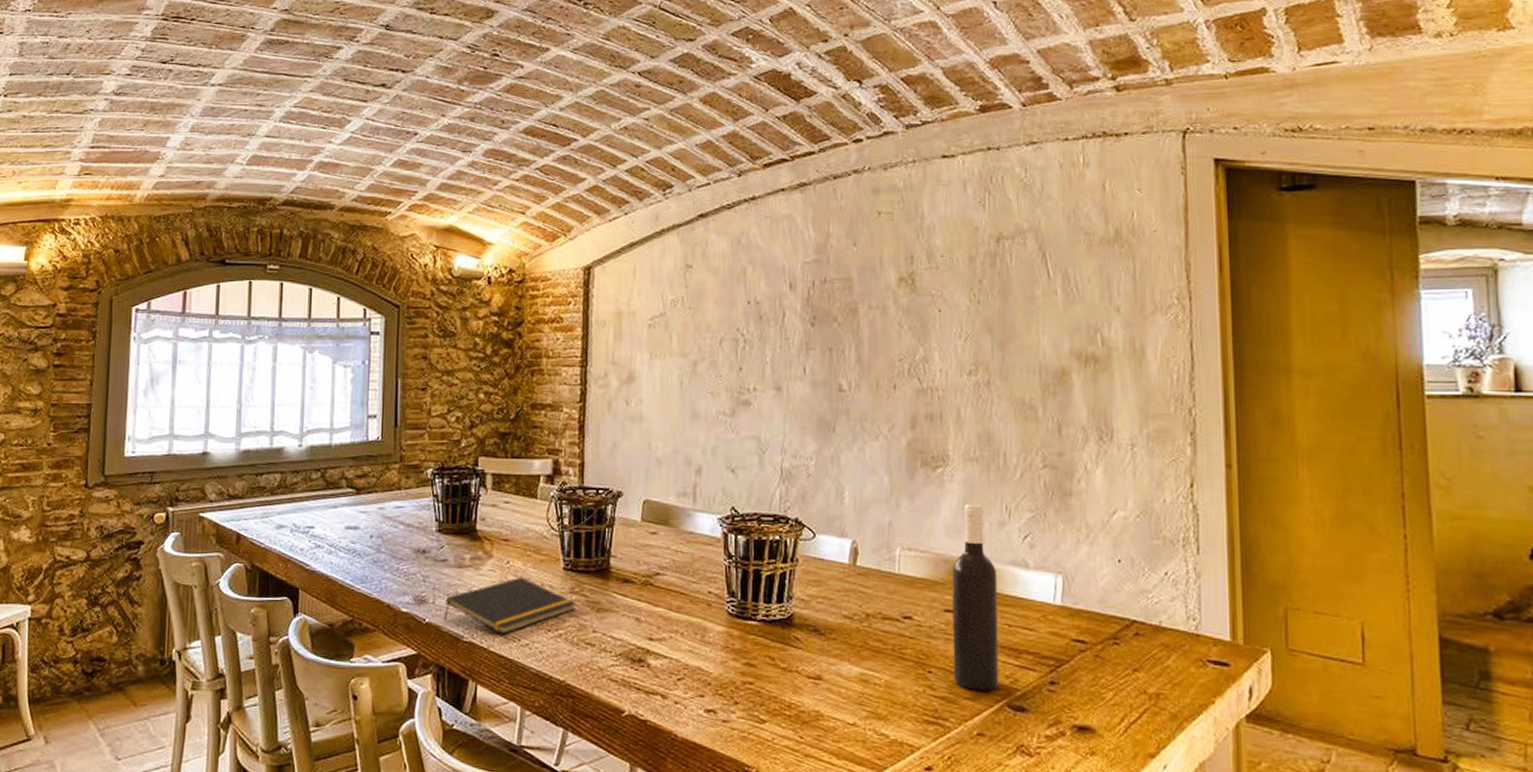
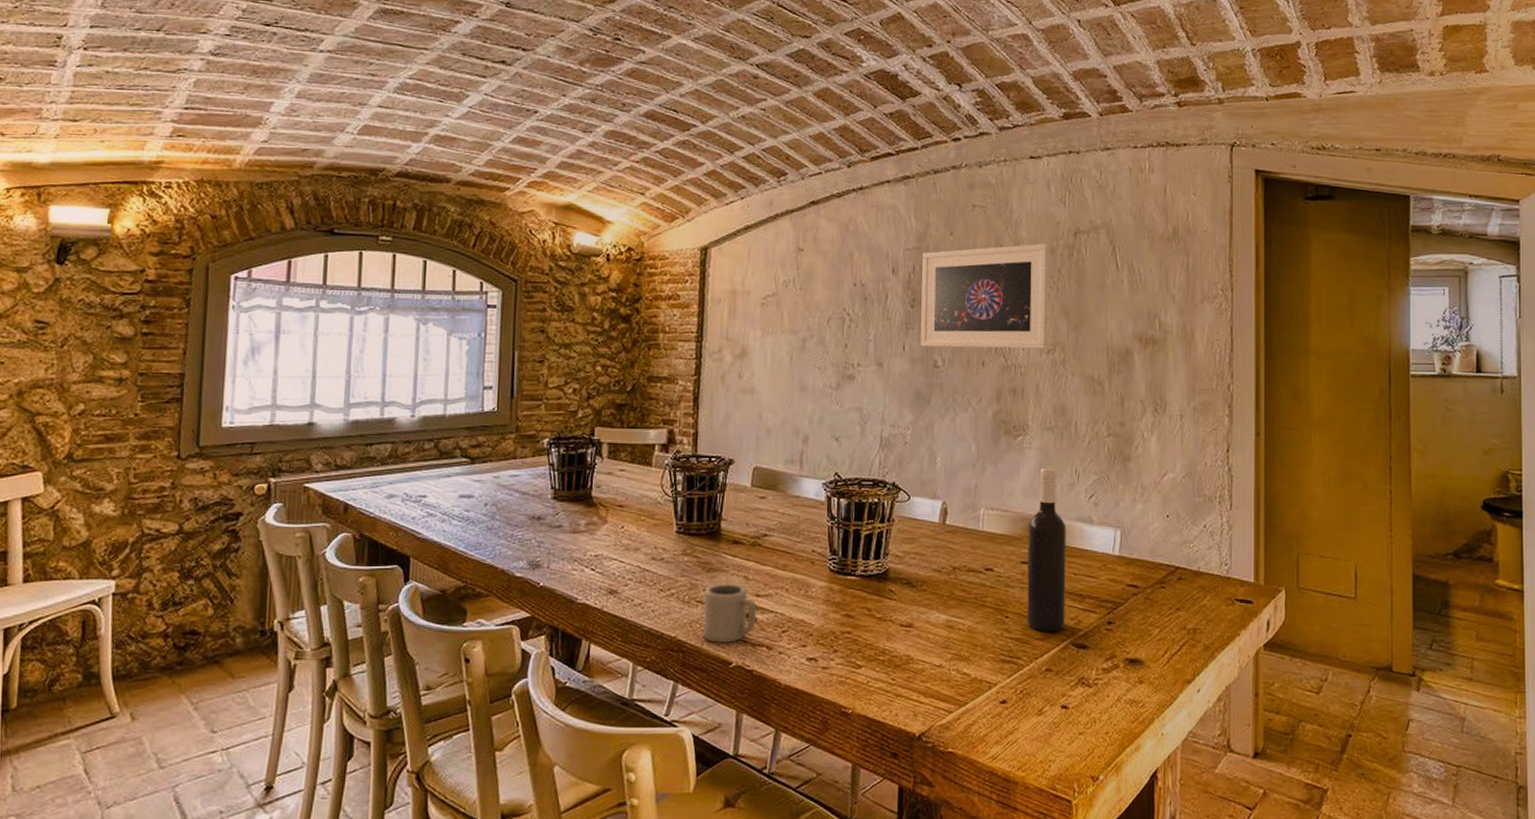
notepad: present [444,576,576,634] -> none [558,540,687,595]
cup: none [593,625,650,690] -> present [703,583,757,643]
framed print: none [823,251,969,370] -> present [921,243,1049,349]

